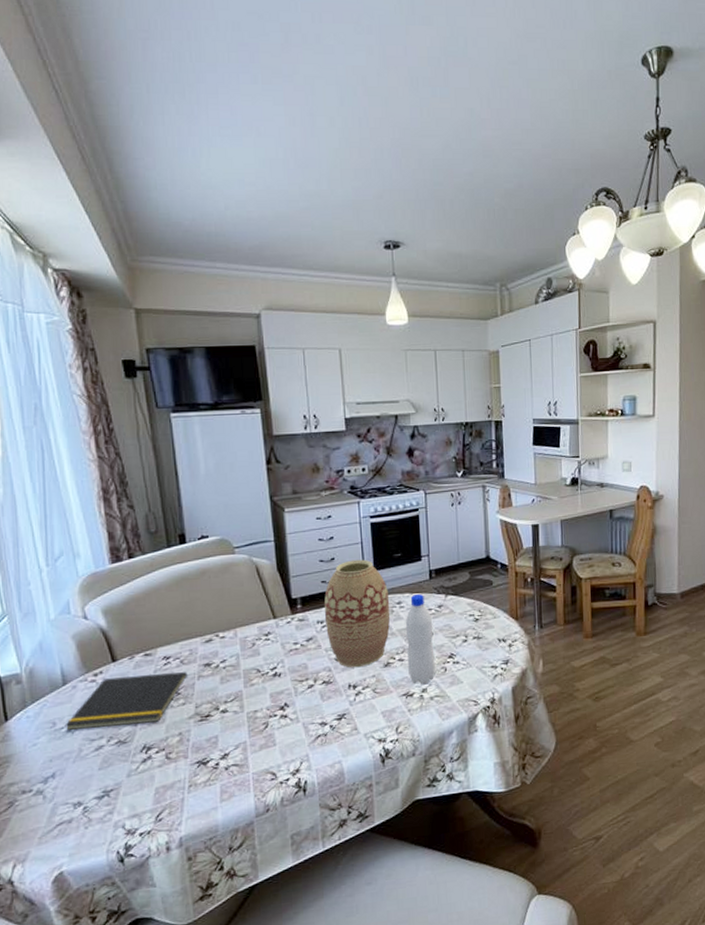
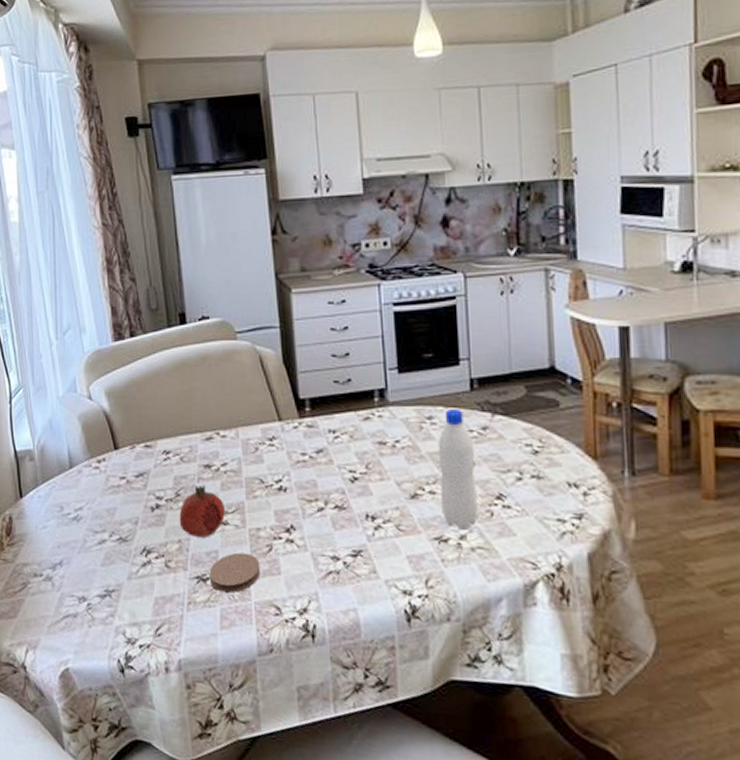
notepad: present [65,672,187,730] -> none [71,467,187,523]
fruit: none [179,681,225,728] -> present [179,484,226,538]
coaster: none [209,733,258,771] -> present [209,552,261,593]
vase: present [323,559,390,668] -> none [336,357,419,495]

